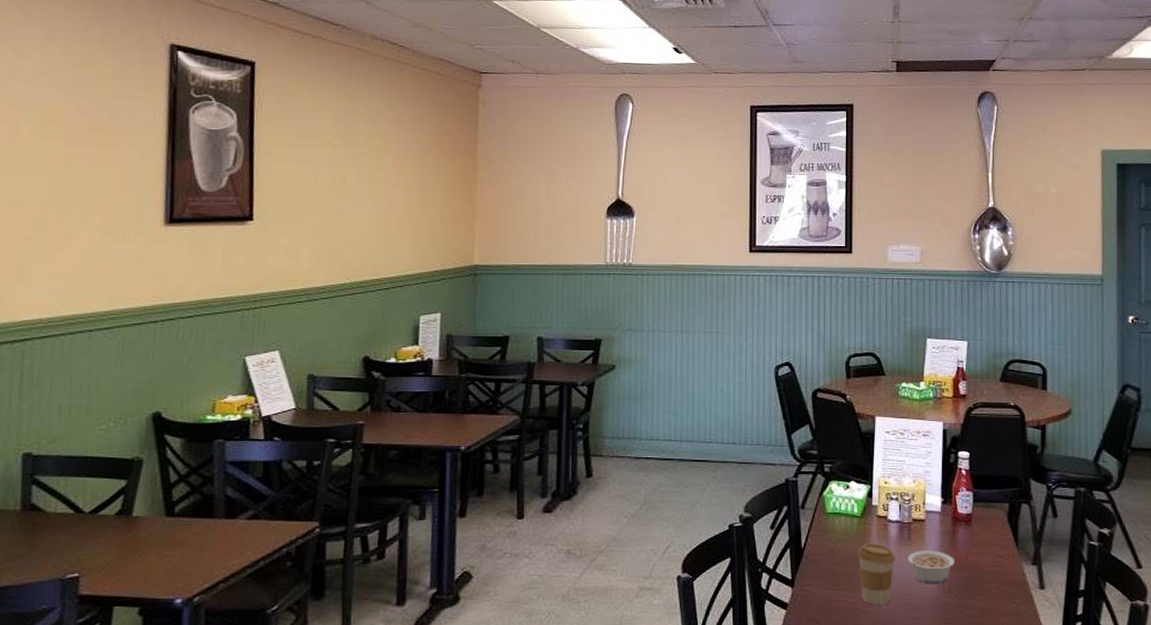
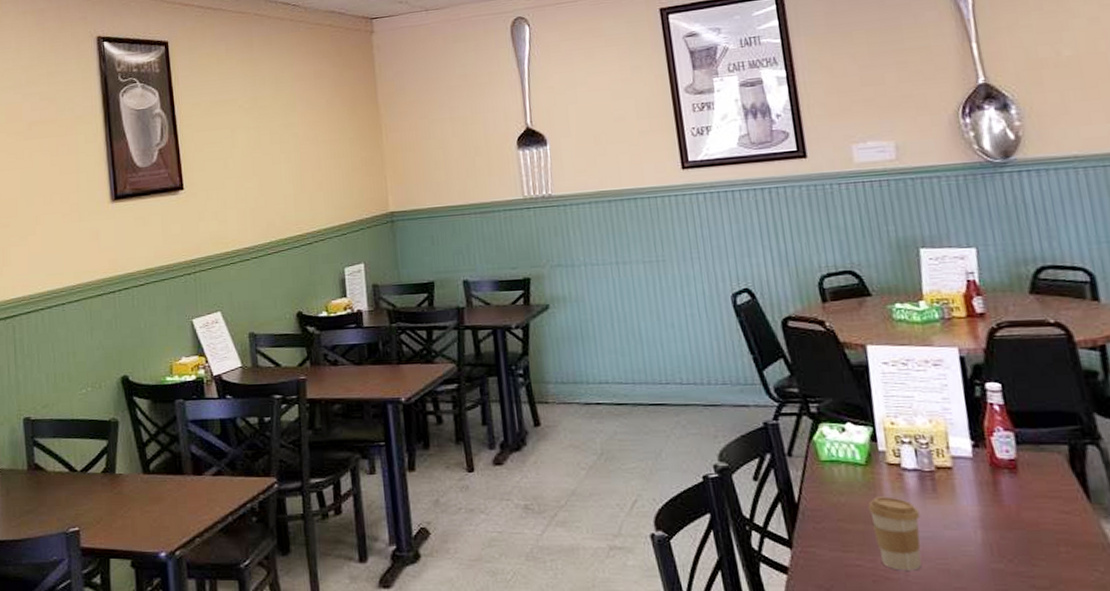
legume: present [905,550,954,584] -> none [934,505,1002,547]

